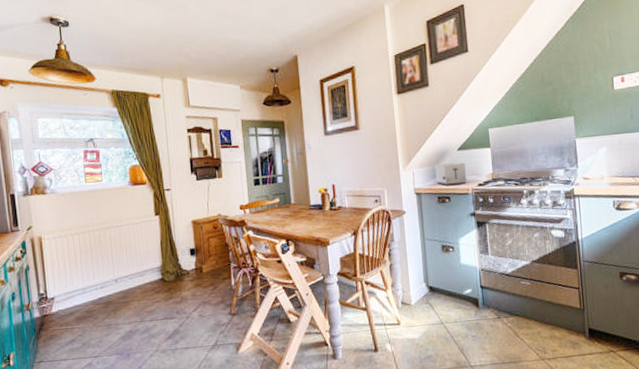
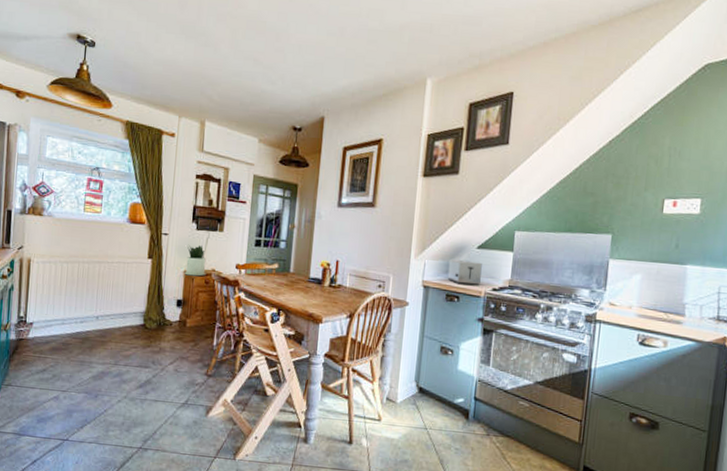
planter: none [191,194,213,225] -> present [184,244,207,277]

